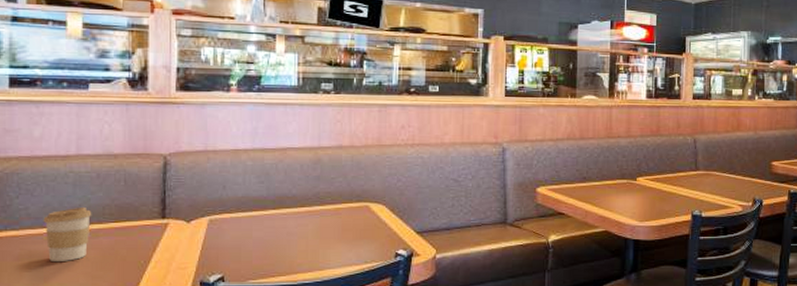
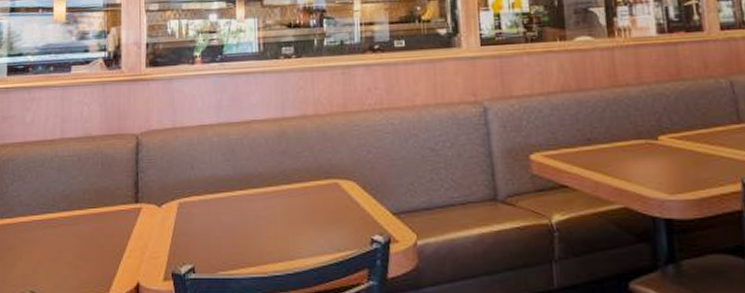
coffee cup: present [43,208,92,263] -> none [33,193,74,252]

